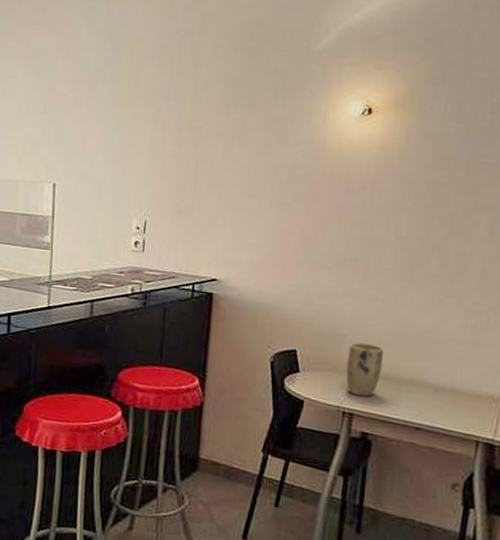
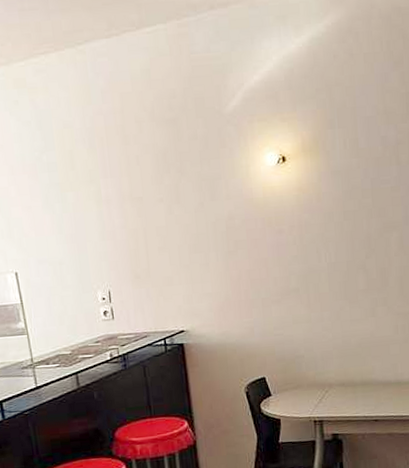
plant pot: present [346,342,385,397] -> none [308,358,338,405]

